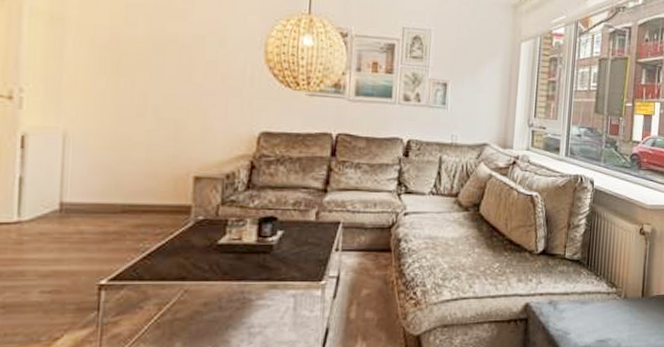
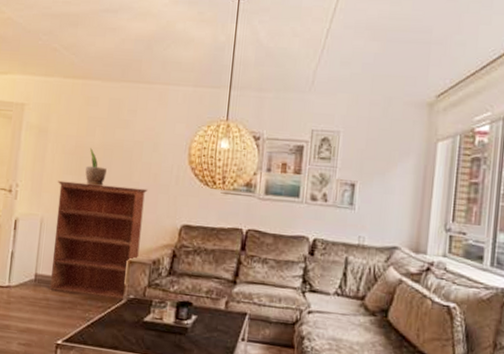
bookcase: none [85,83,215,222] -> present [50,180,148,299]
potted plant: none [126,42,157,89] -> present [85,148,107,186]

